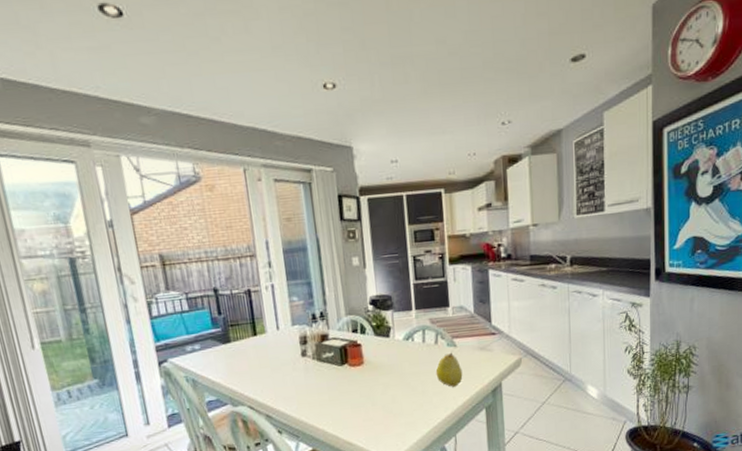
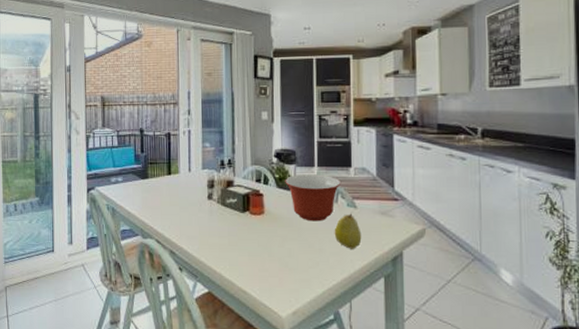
mixing bowl: none [382,317,441,366] -> present [285,174,342,222]

